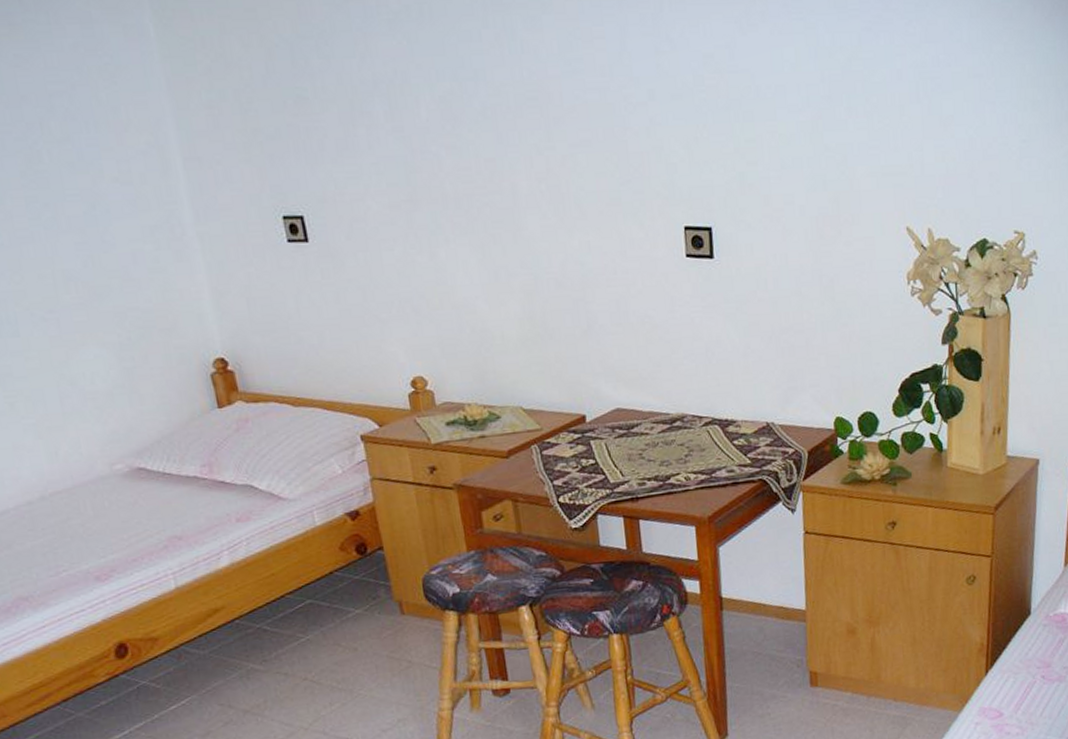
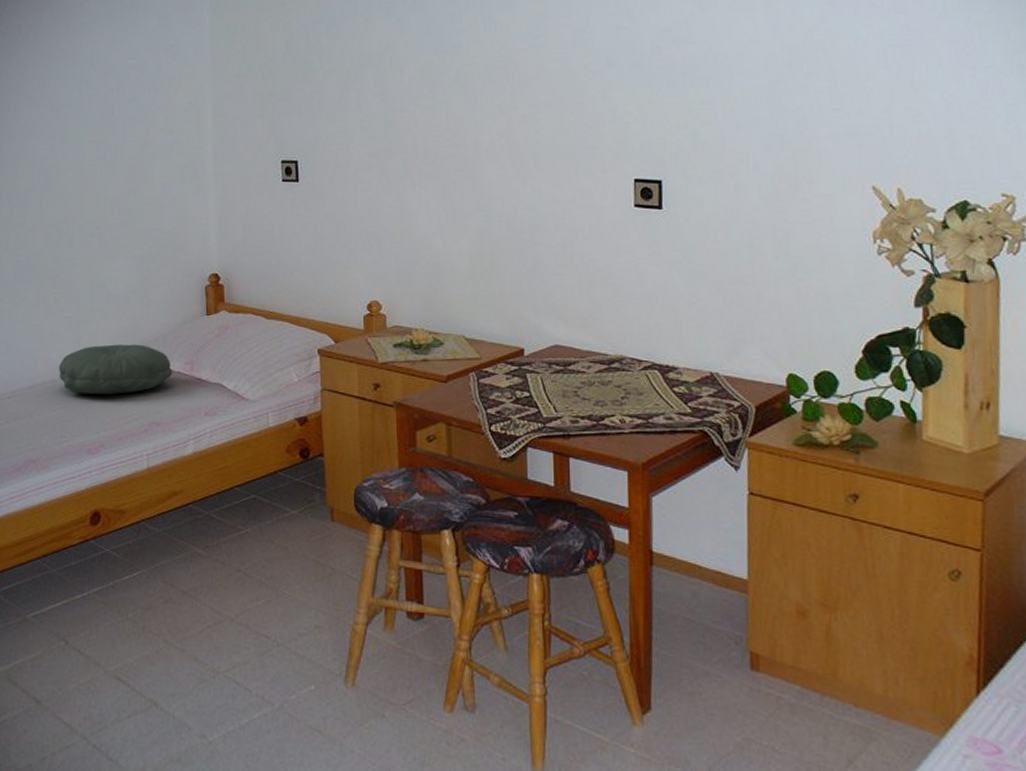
pillow: none [33,449,188,515] -> present [58,344,173,395]

